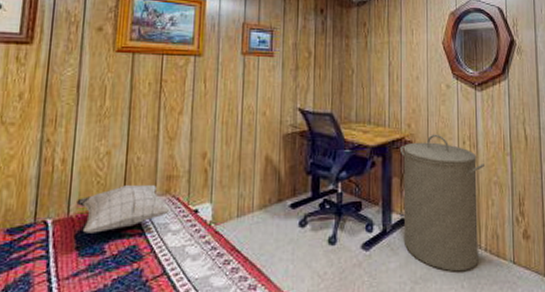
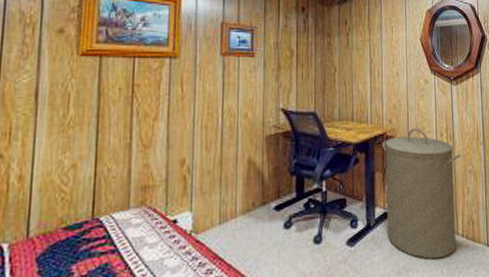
pillow: present [76,185,172,233] -> none [37,197,148,255]

